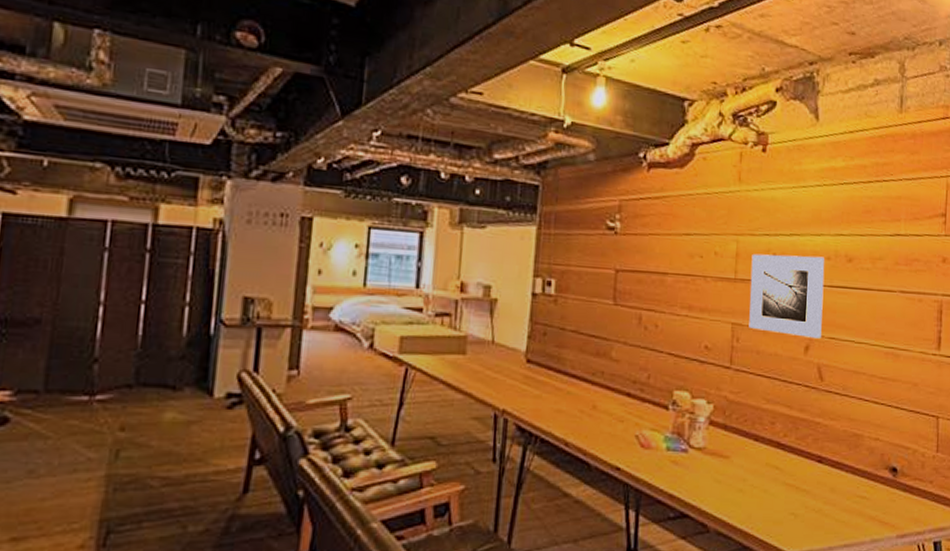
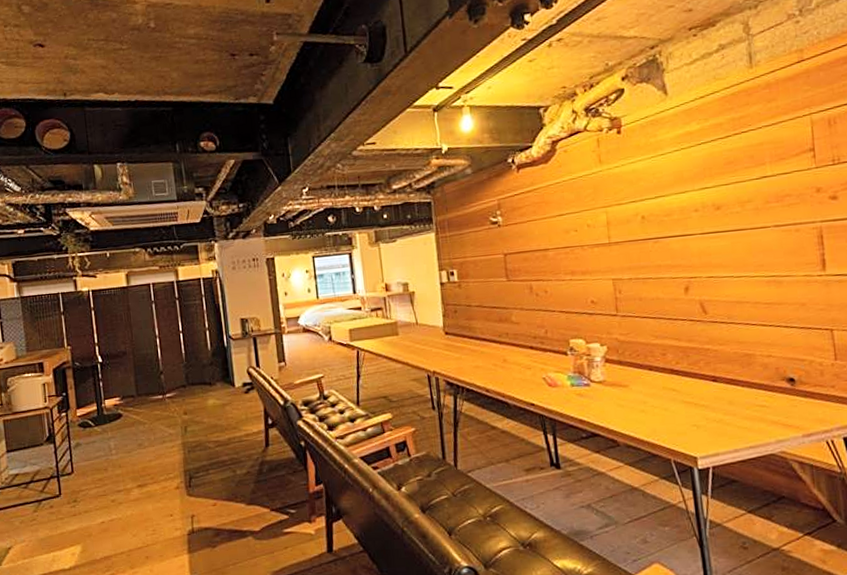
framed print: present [749,253,825,338] -> none [622,210,699,281]

